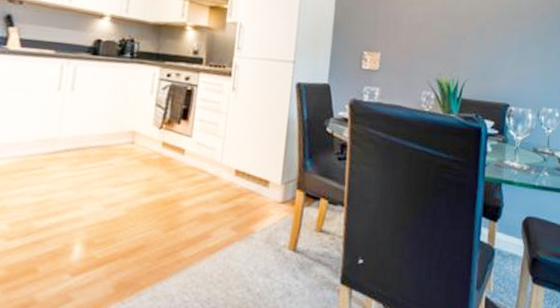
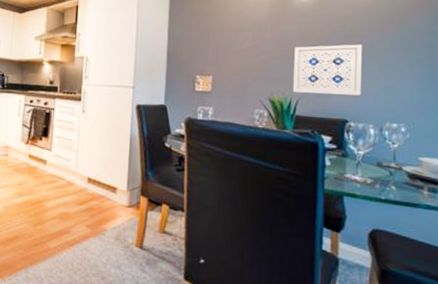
wall art: none [459,25,526,79] -> present [292,44,363,96]

